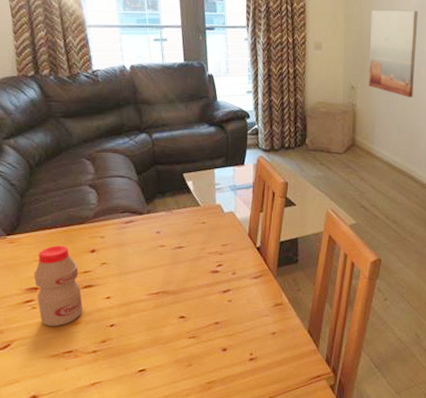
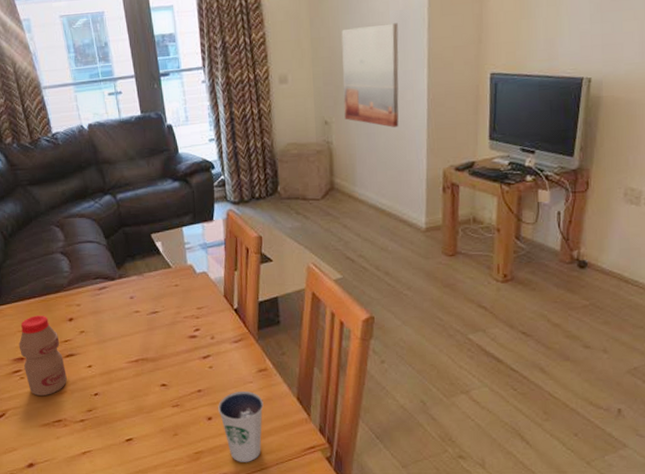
dixie cup: none [233,323,277,391] -> present [218,390,264,462]

